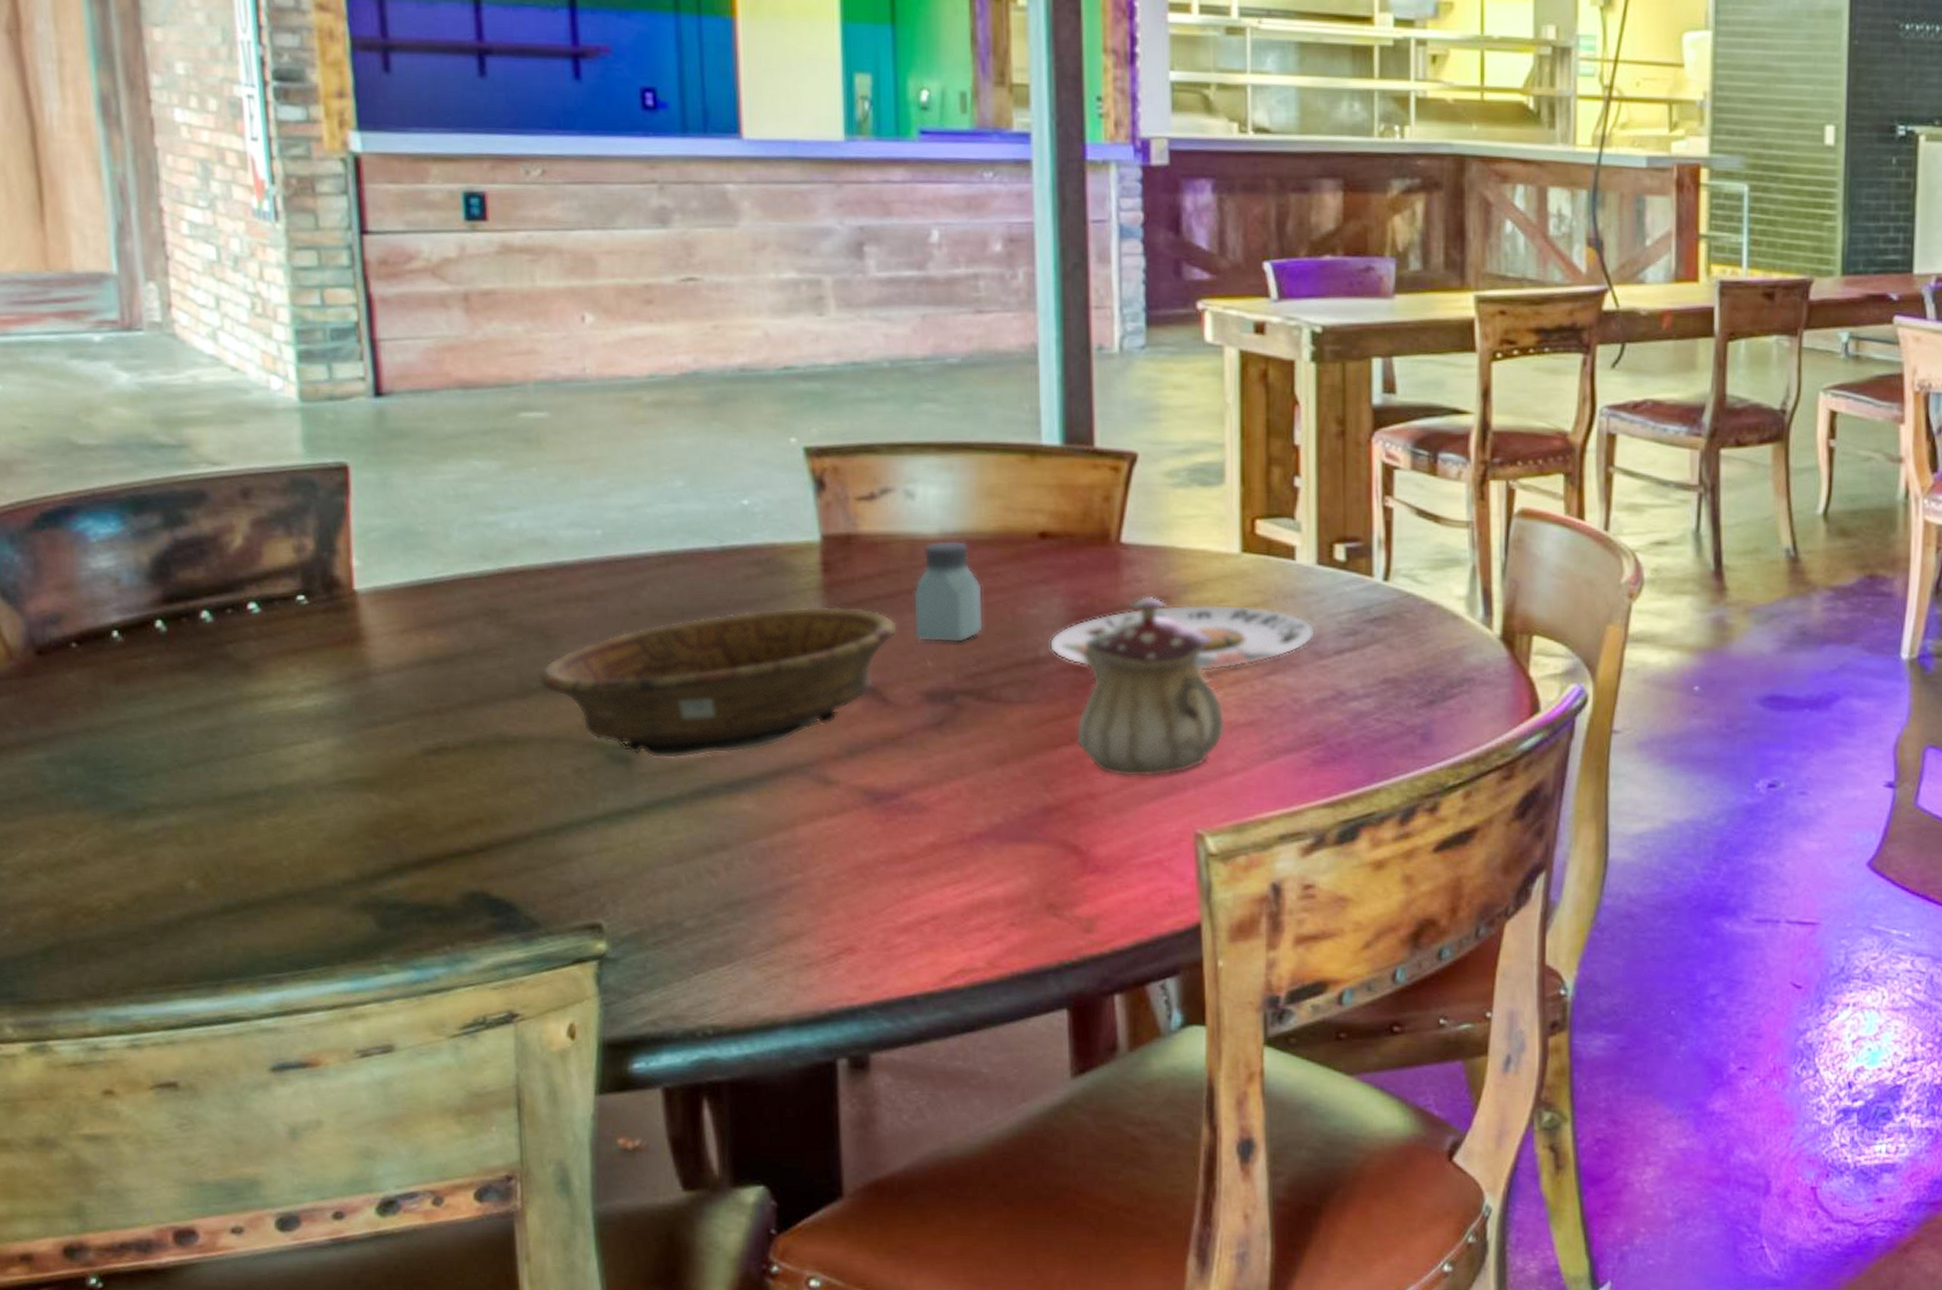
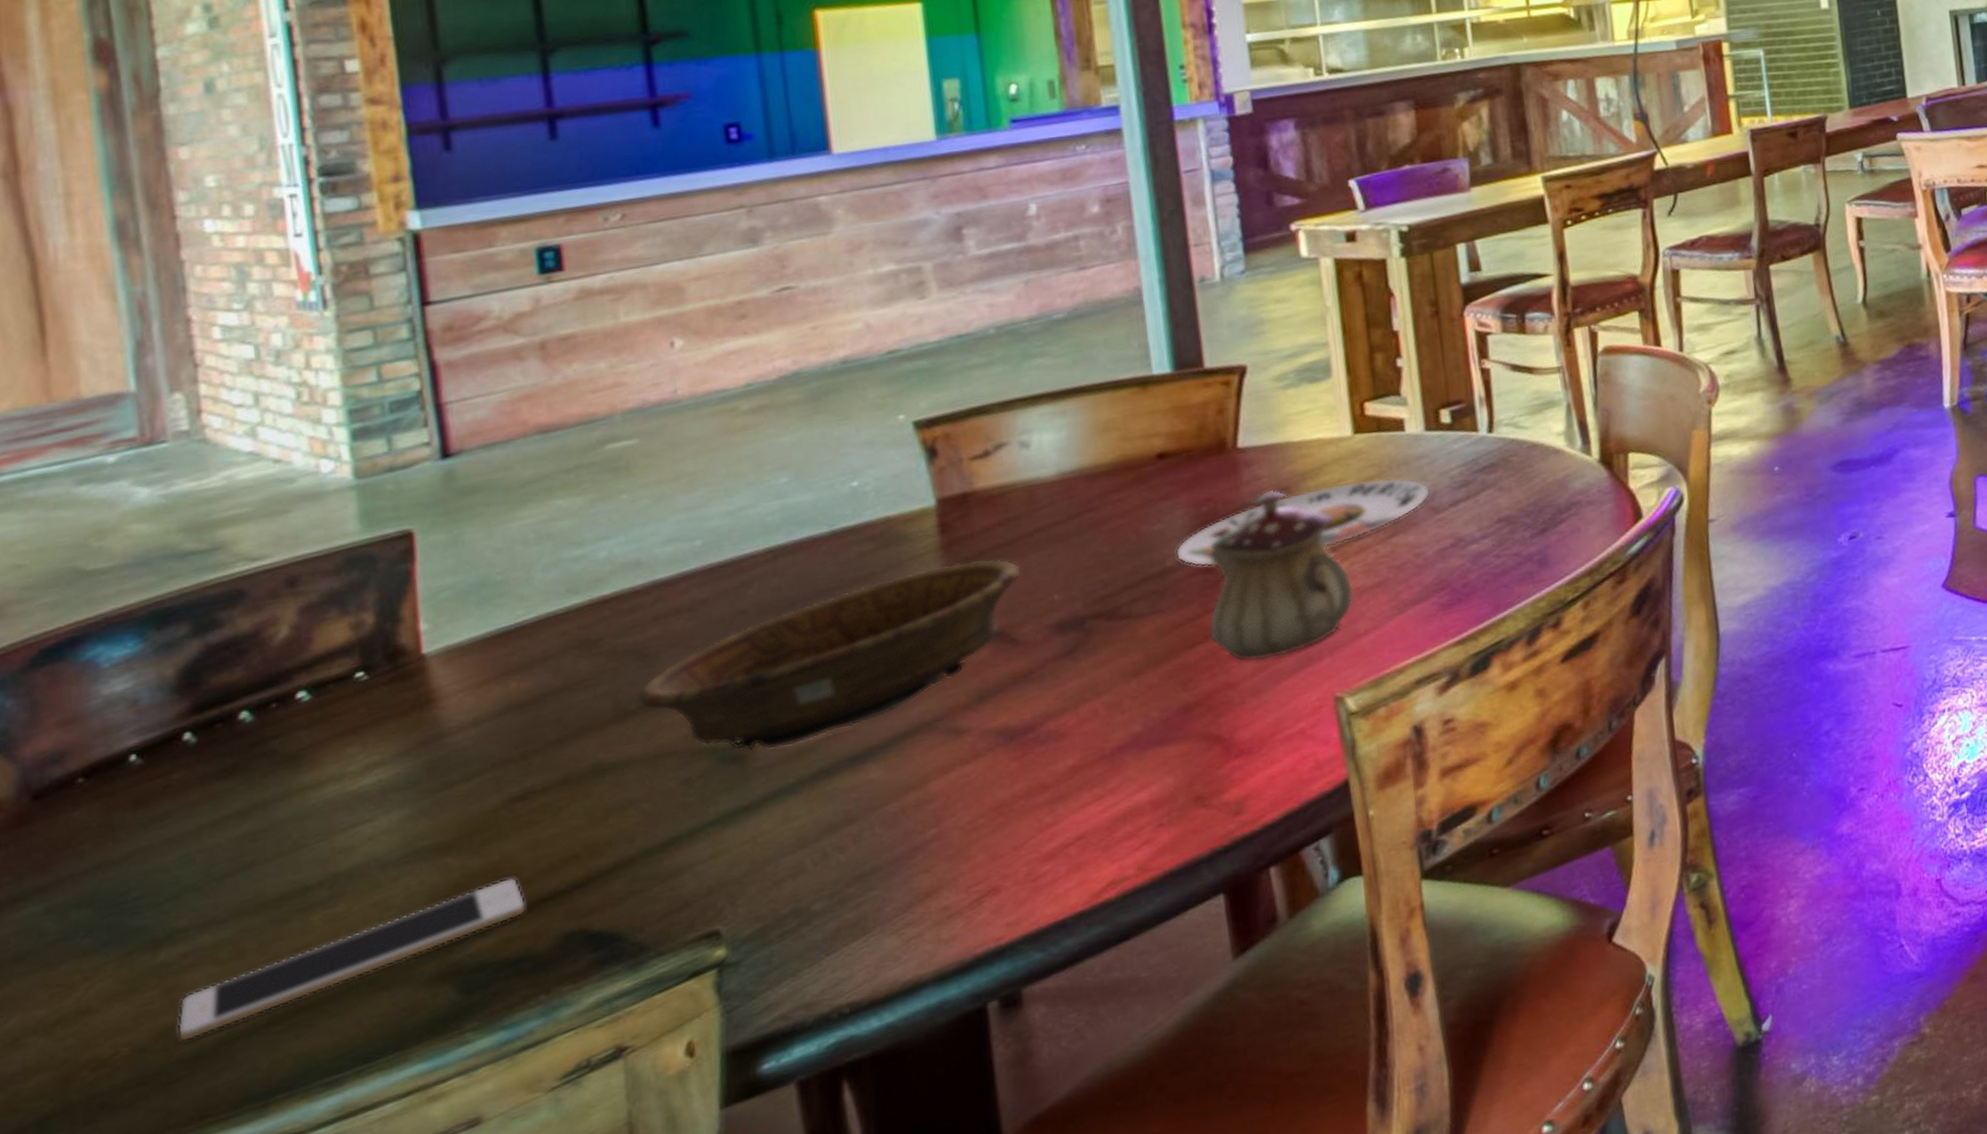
cell phone: none [150,826,437,910] -> present [177,877,527,1042]
saltshaker: present [912,540,984,643] -> none [1034,477,1109,578]

